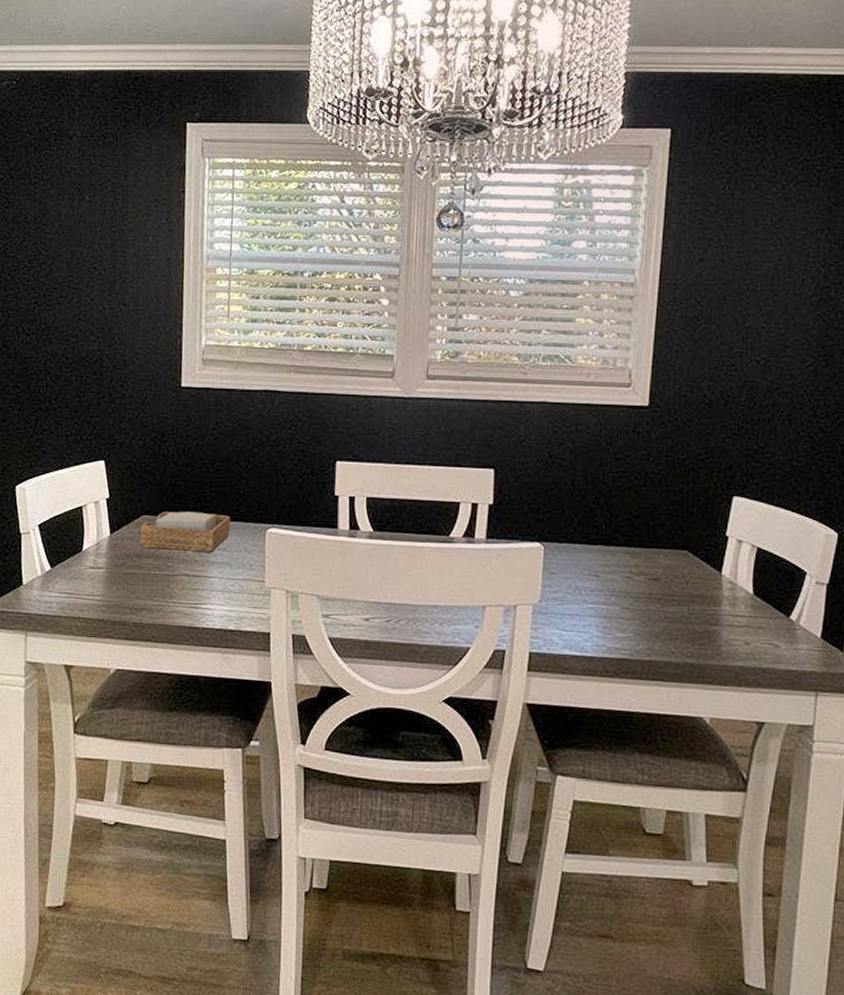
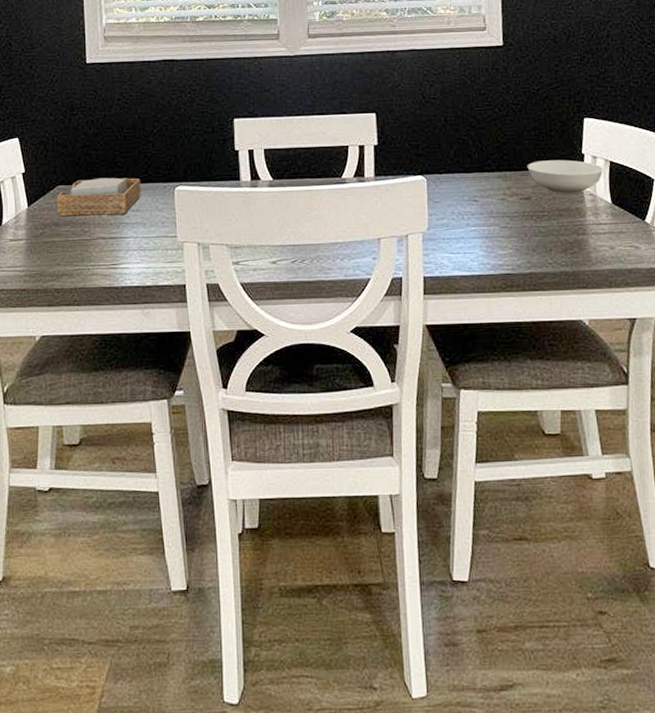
bowl: none [660,539,748,581] -> present [527,159,603,195]

